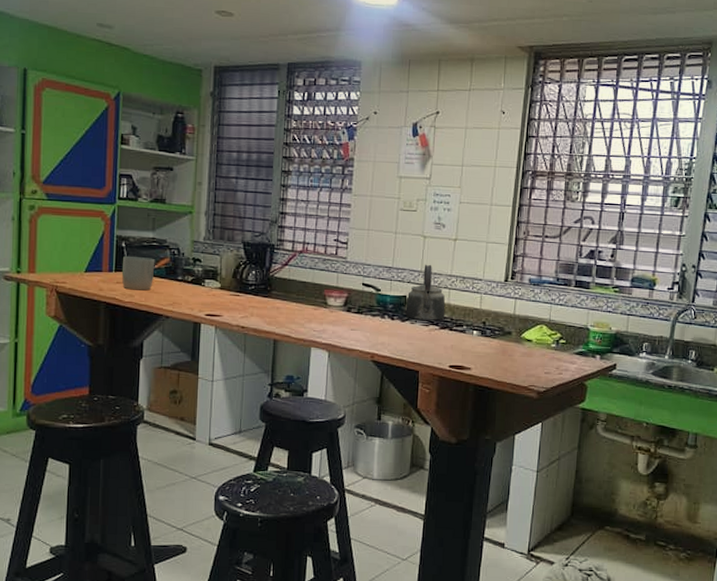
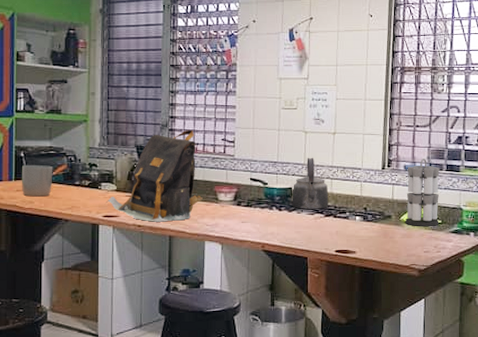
backpack: none [208,227,311,325] -> present [105,129,203,222]
spice rack: none [526,272,568,347] -> present [405,158,440,227]

